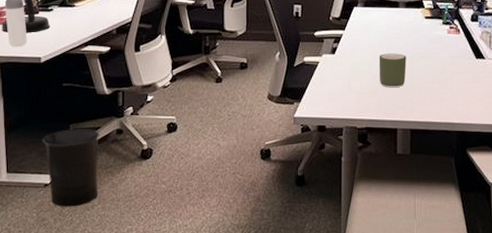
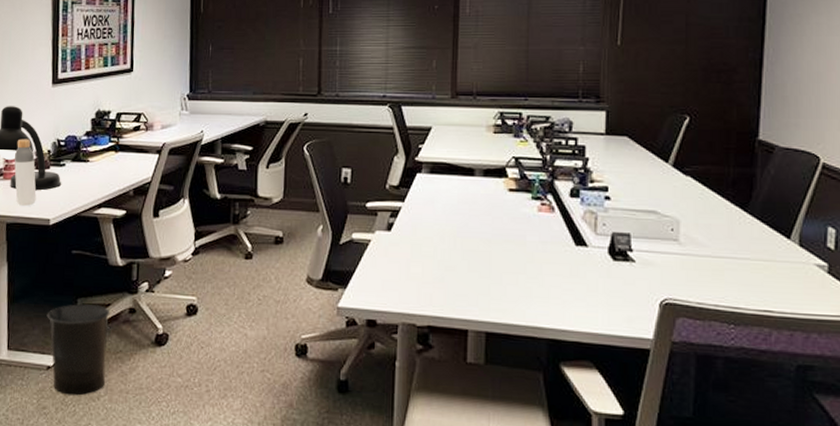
mug: present [379,53,406,88] -> none [446,233,483,278]

